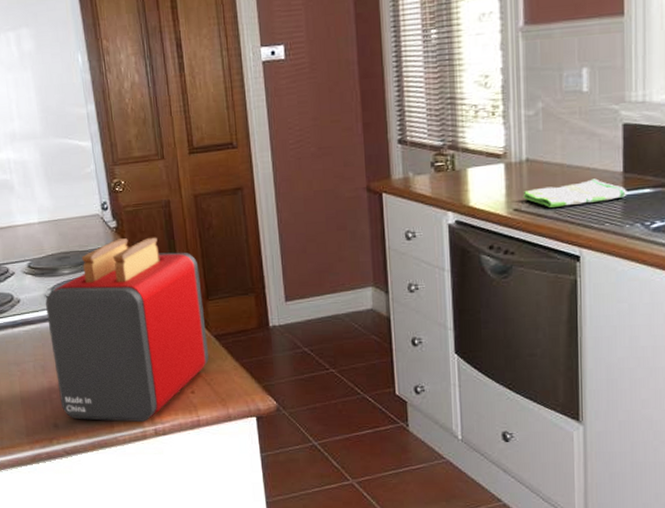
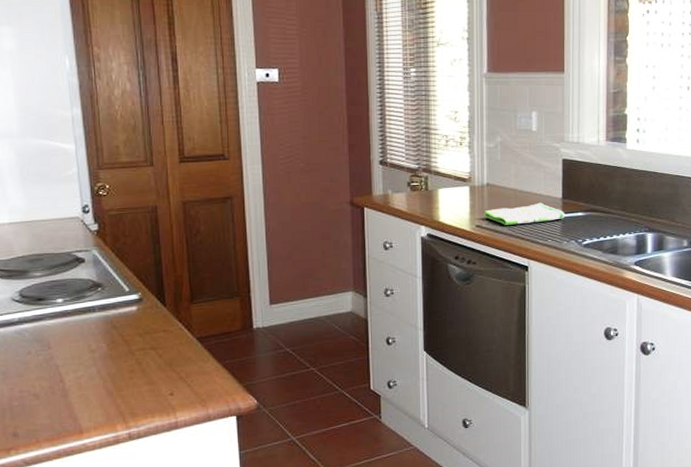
toaster: present [45,237,209,423] -> none [12,241,190,427]

